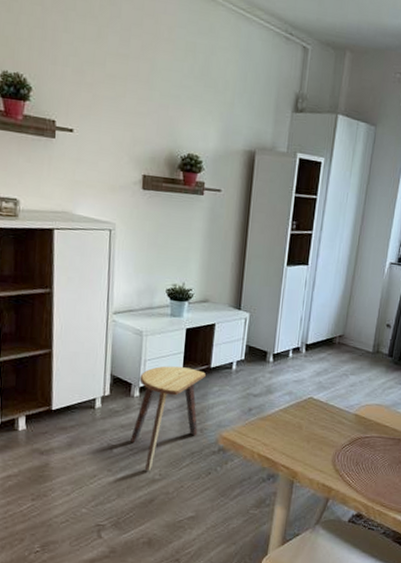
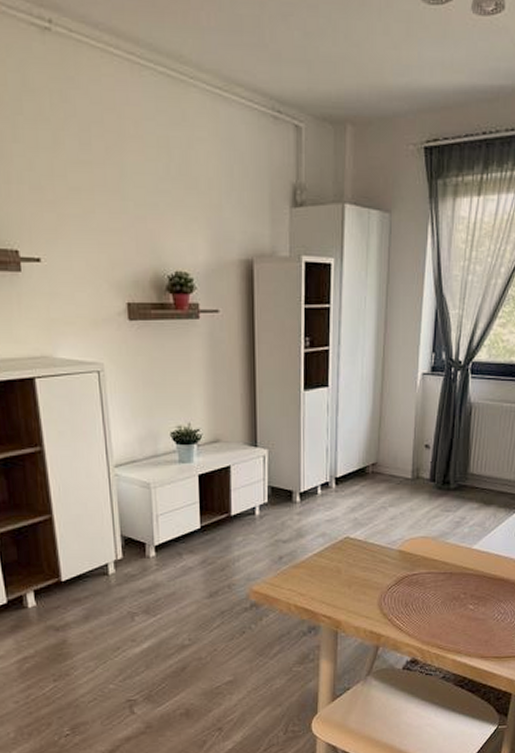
stool: present [130,366,206,471] -> none [152,518,226,637]

